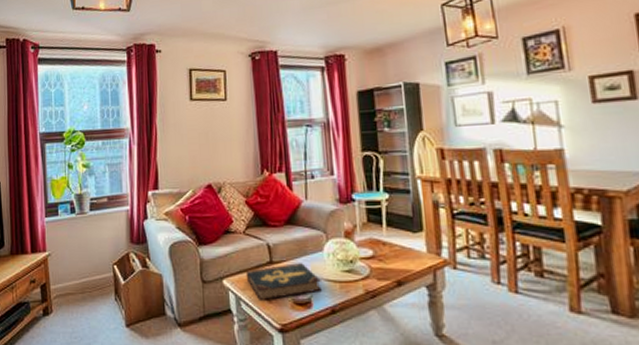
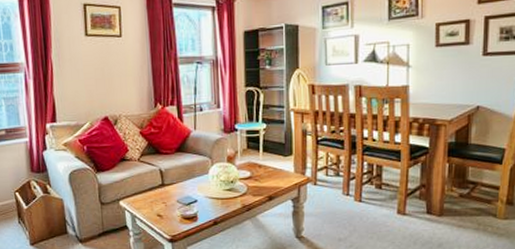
book: present [245,263,322,302] -> none [140,184,206,218]

